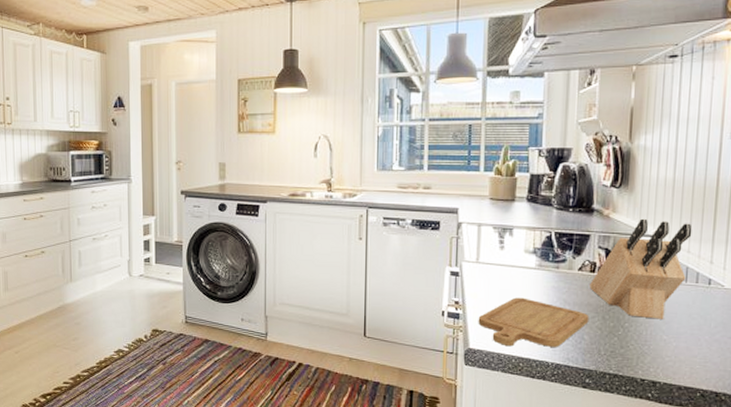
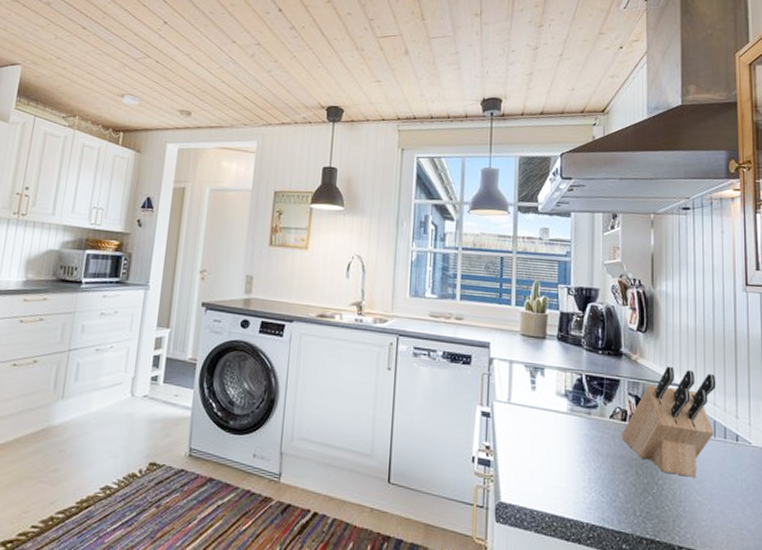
chopping board: present [478,297,589,347] -> none [510,445,623,505]

